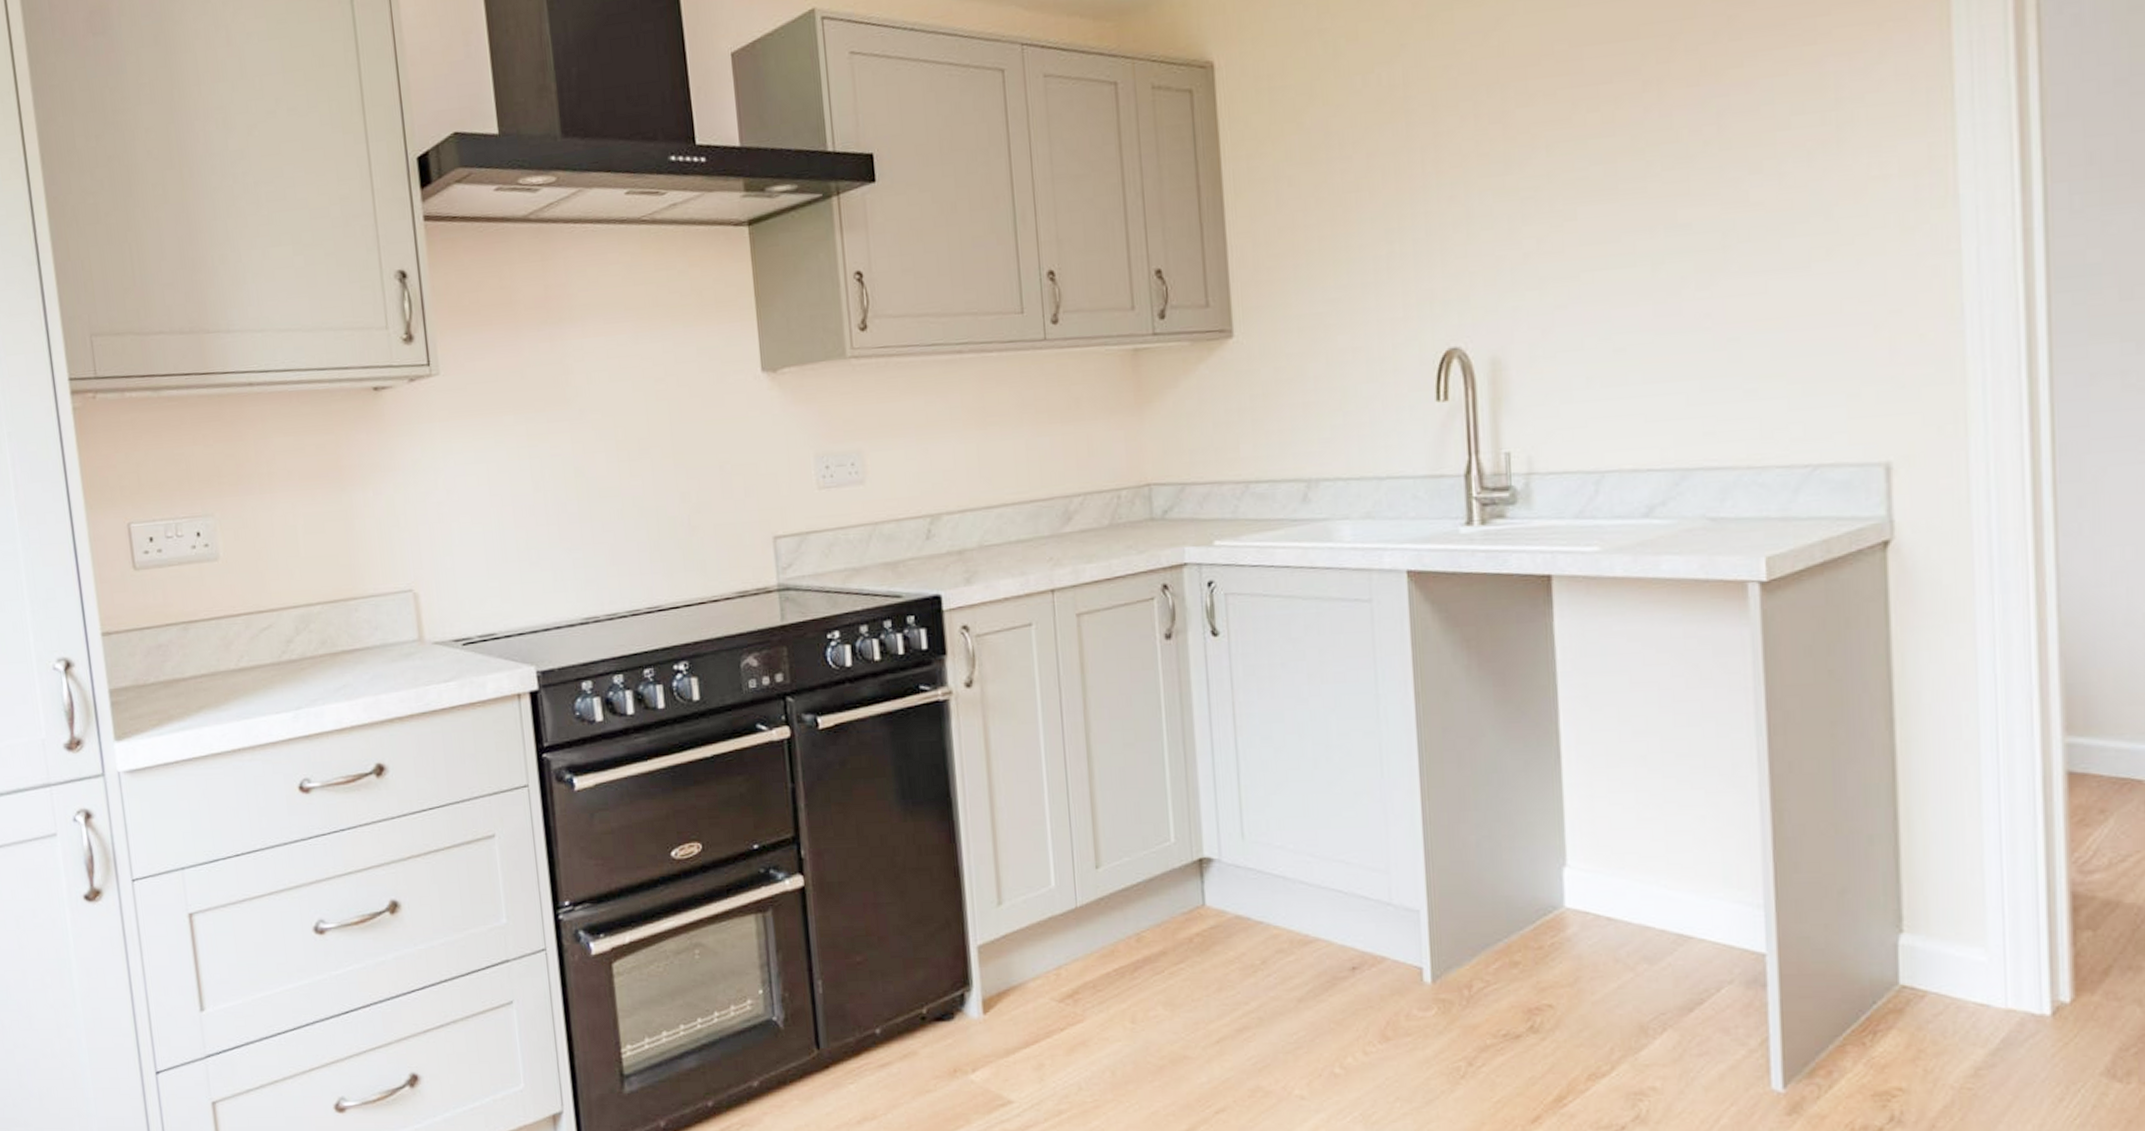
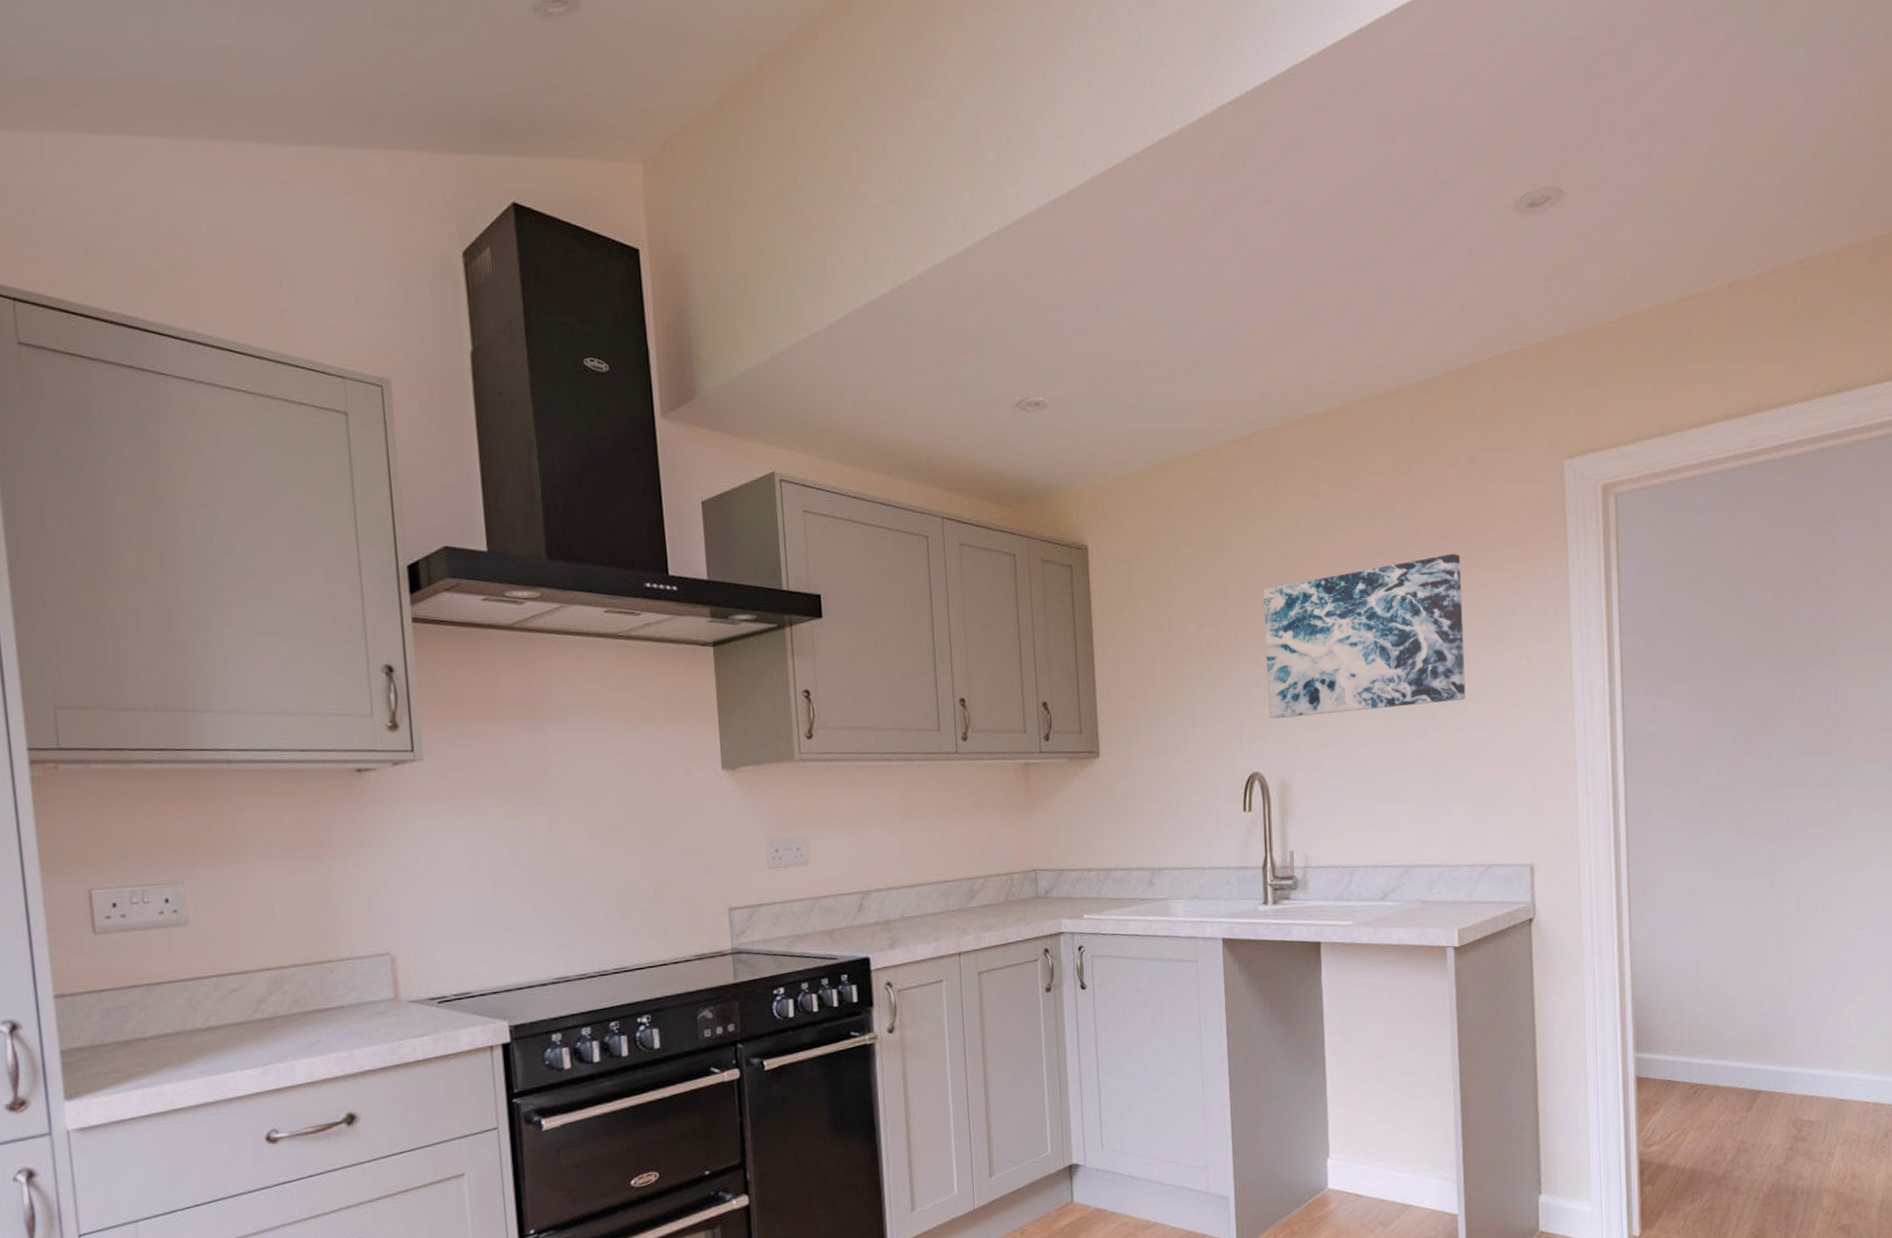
wall art: none [1462,23,1778,274] -> present [1263,553,1466,718]

